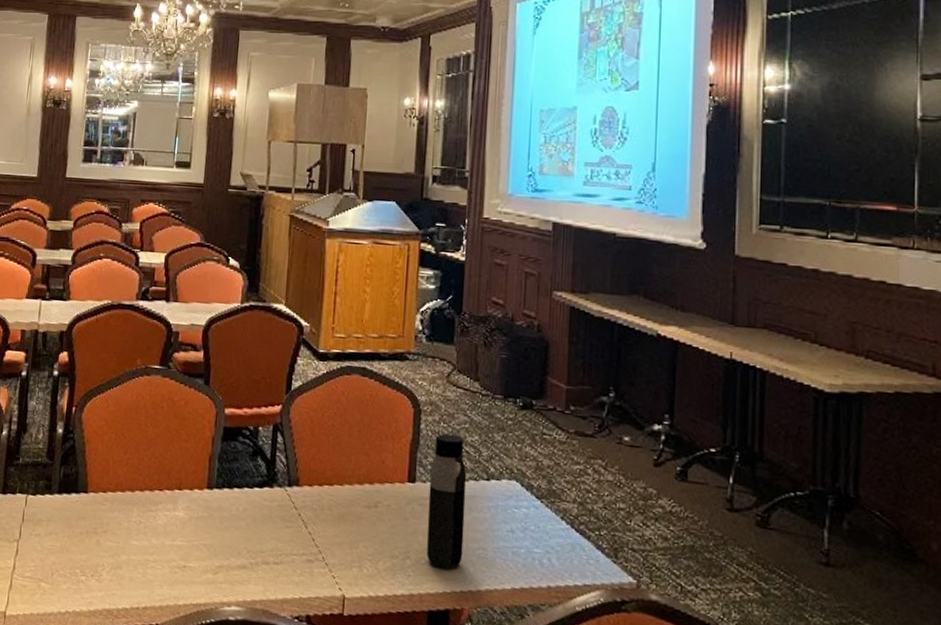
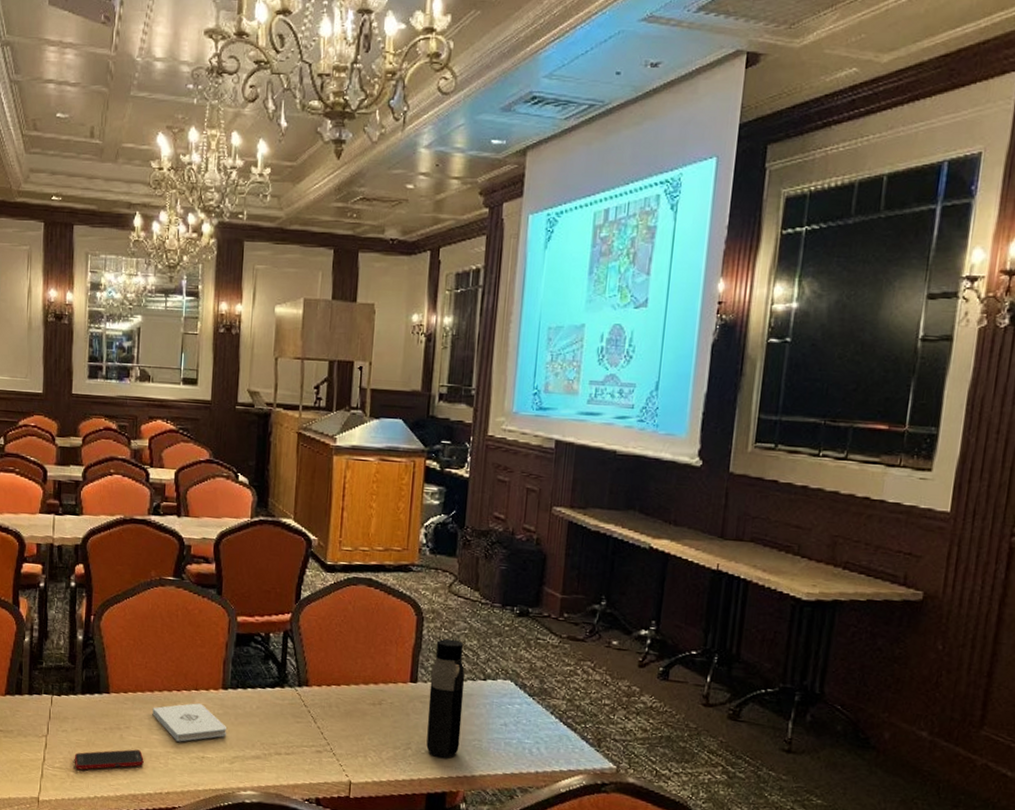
cell phone: none [46,556,121,580] -> present [74,749,144,770]
notepad: none [132,504,212,549] -> present [152,703,227,742]

